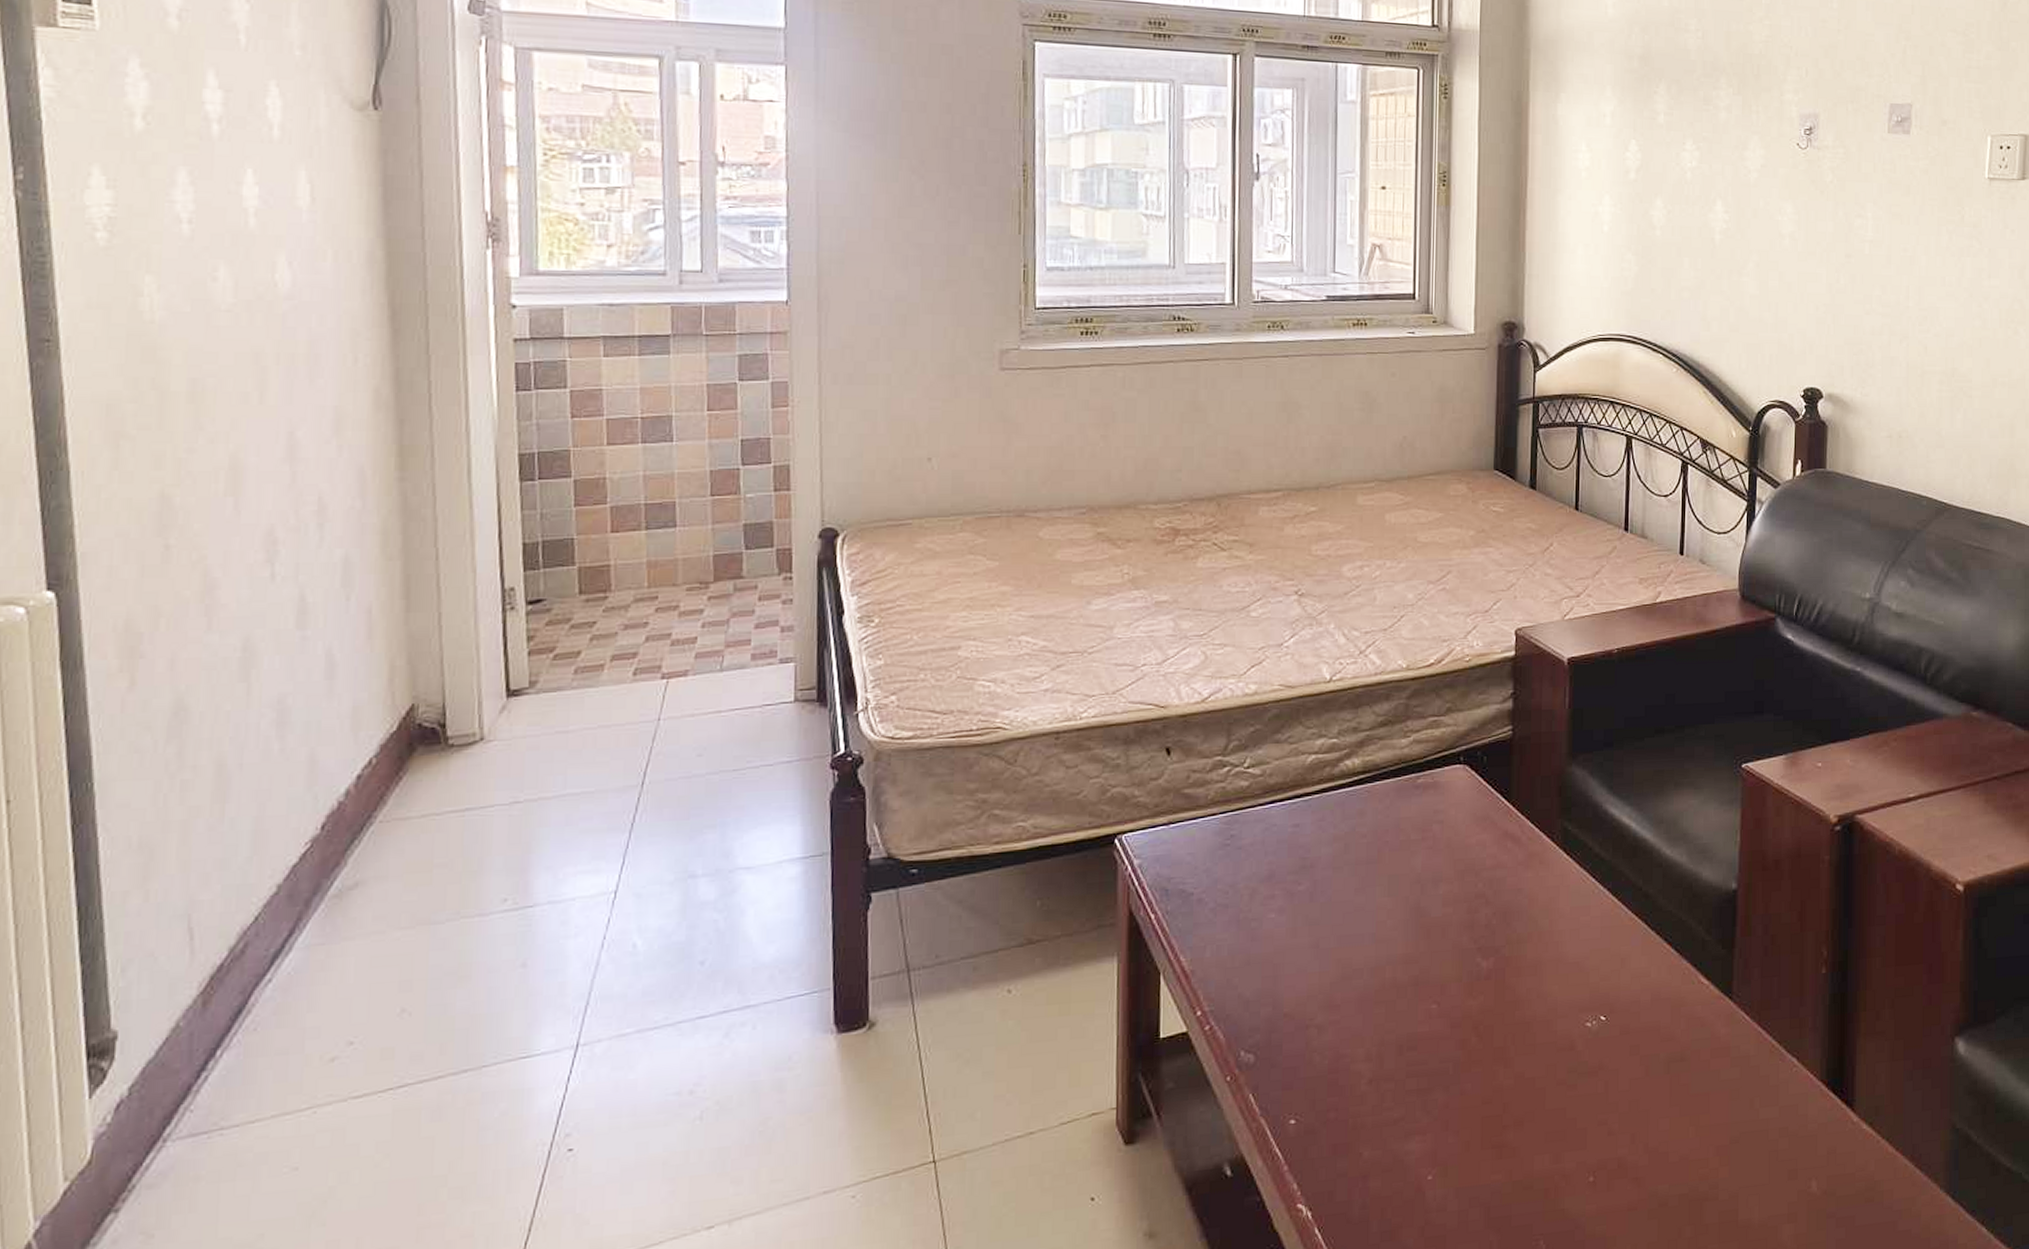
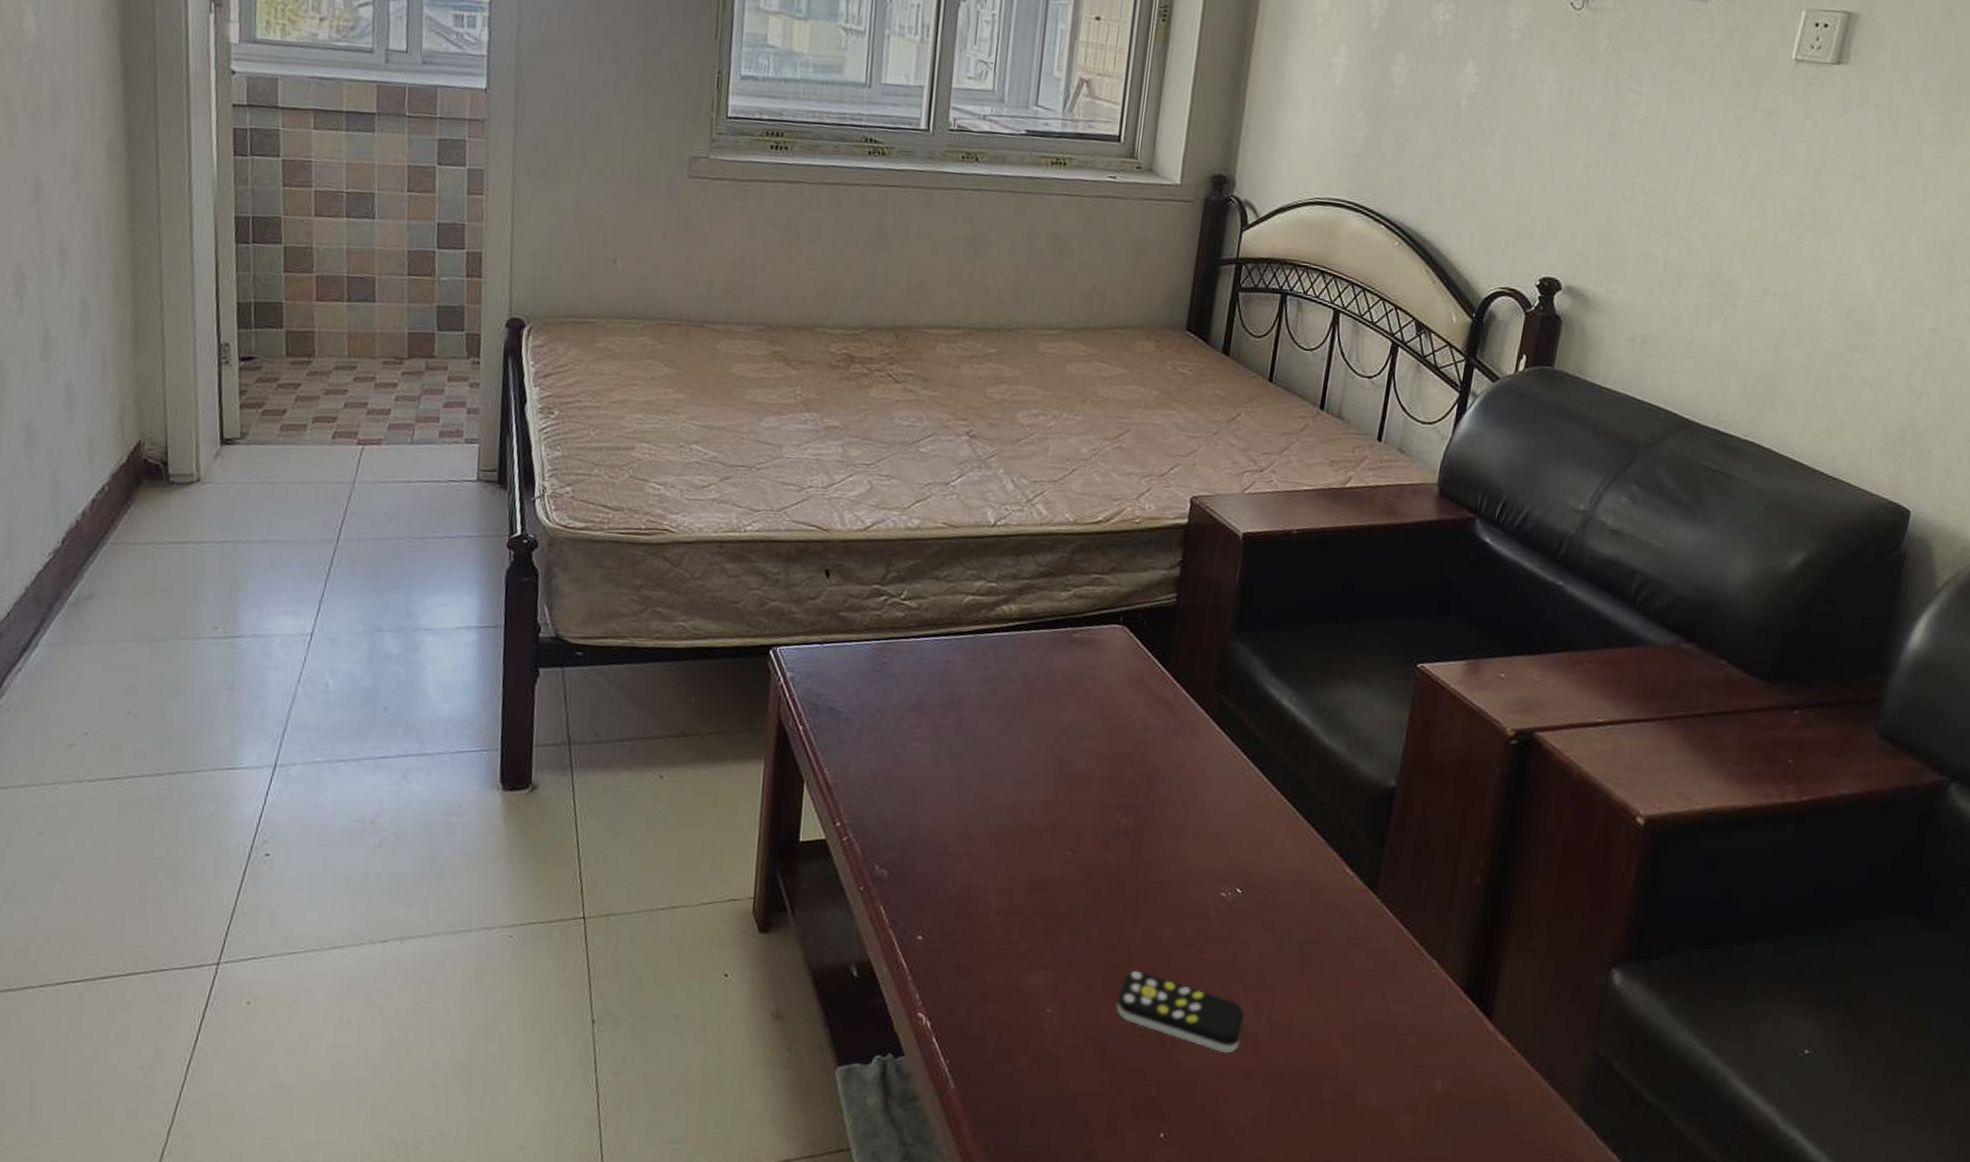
remote control: none [1496,1118,1623,1192] -> present [1116,970,1245,1054]

